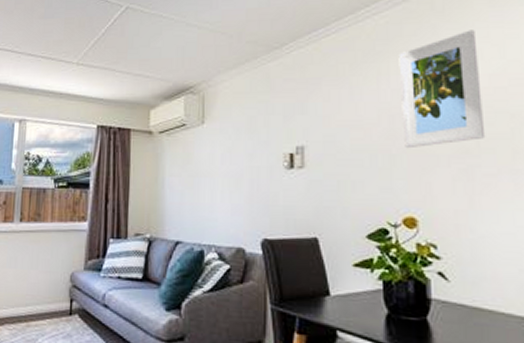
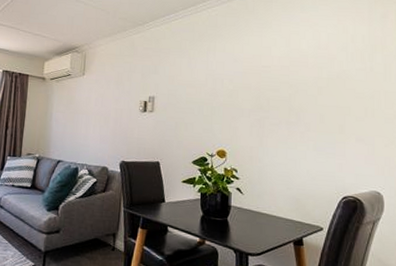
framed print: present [398,30,486,149] -> none [221,25,274,103]

